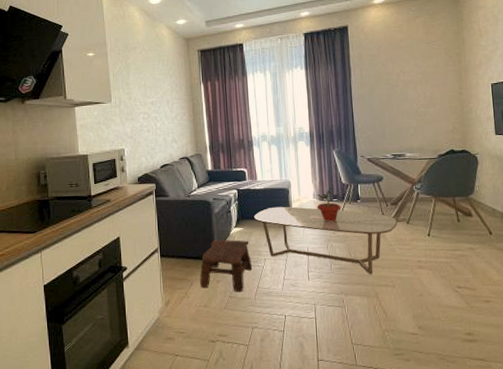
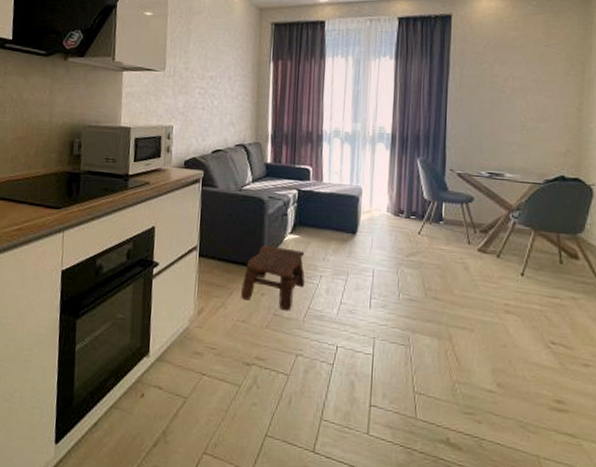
coffee table: present [253,206,398,274] -> none [313,216,486,312]
potted plant: present [317,187,341,222] -> none [390,201,419,243]

